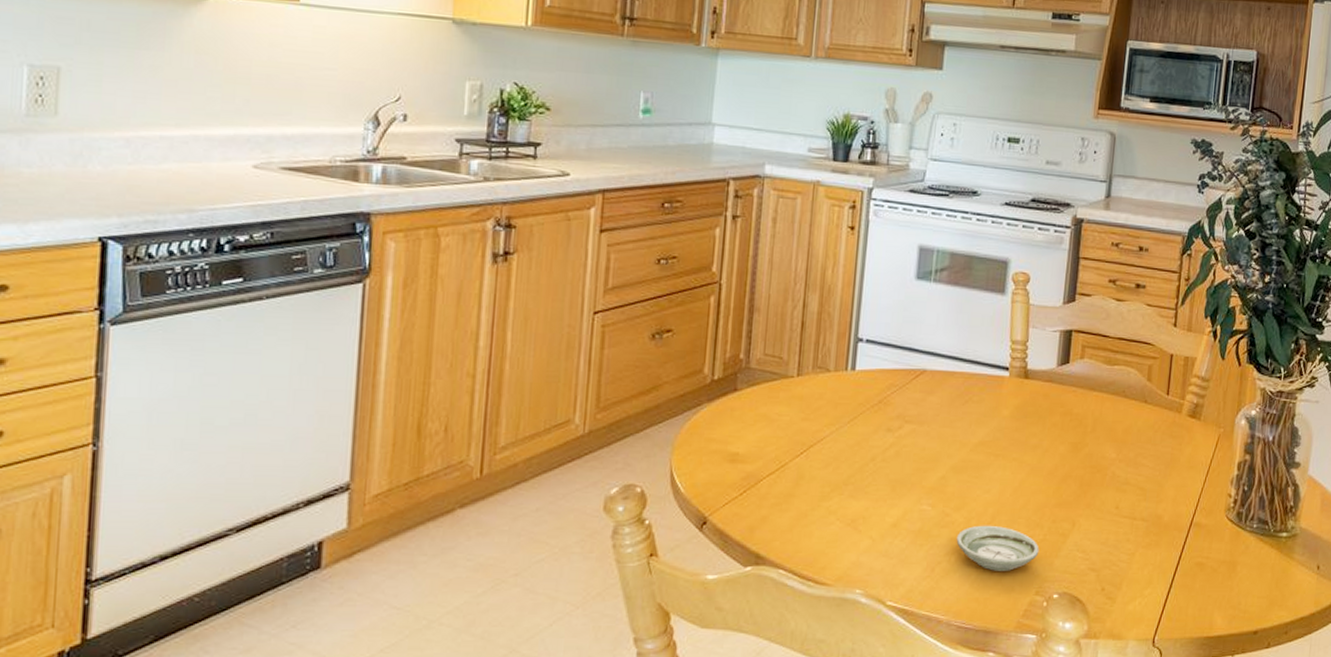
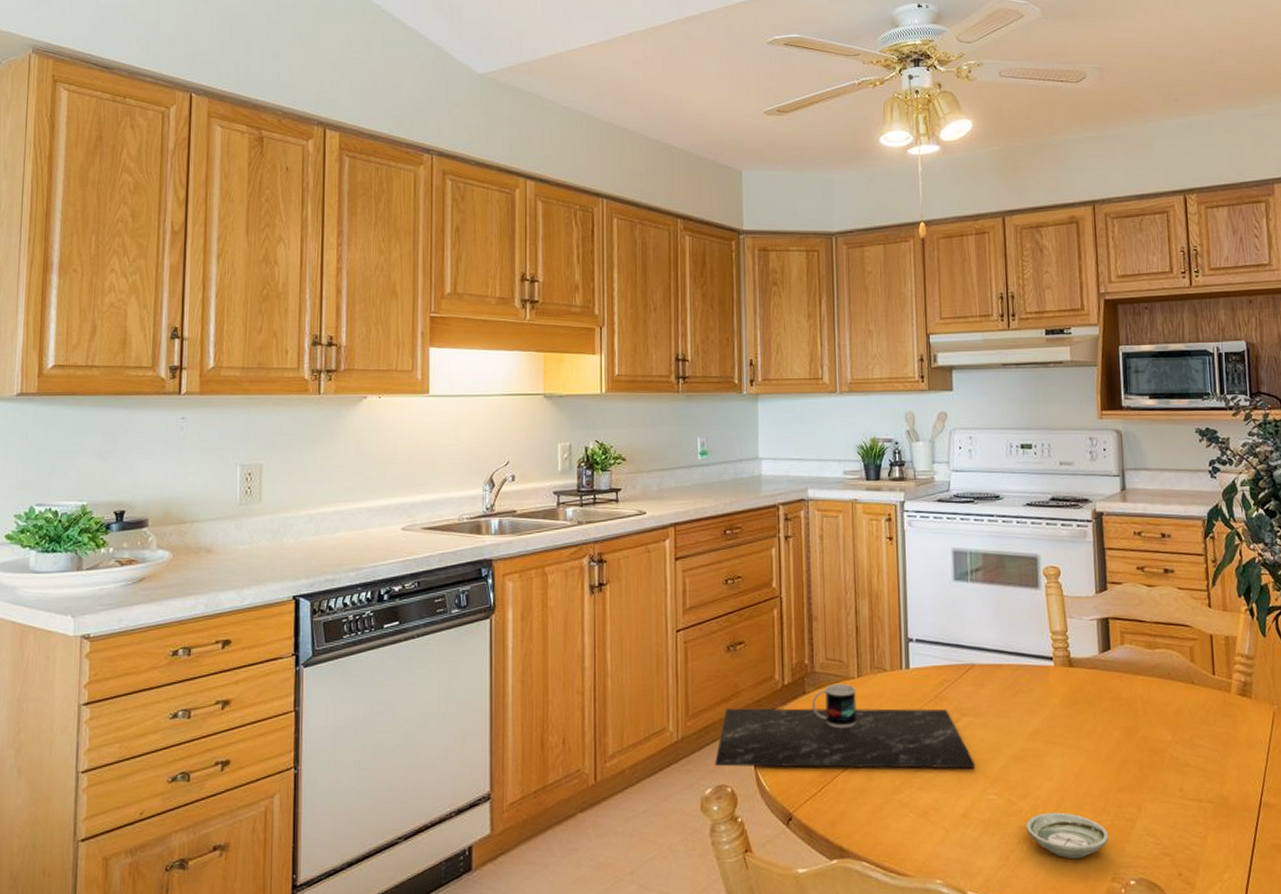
place setting: none [625,381,913,478] -> present [715,683,976,769]

